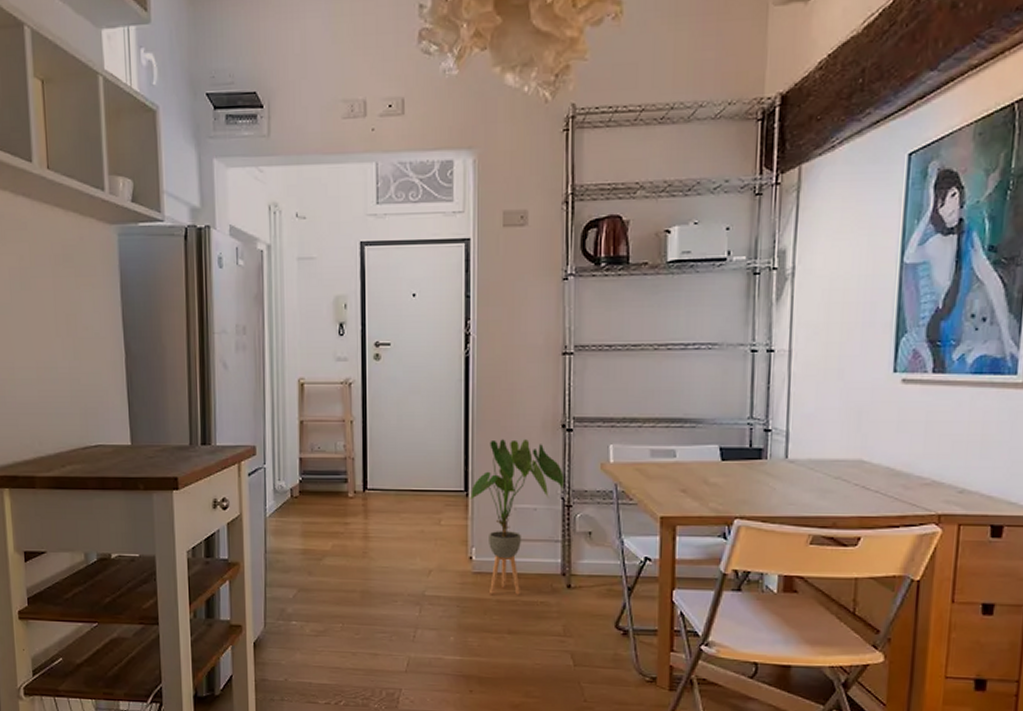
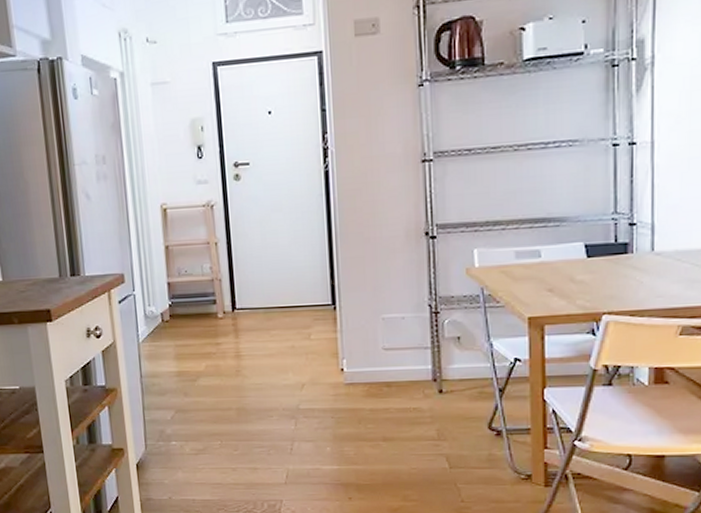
house plant: present [469,439,564,595] -> none [337,249,430,404]

